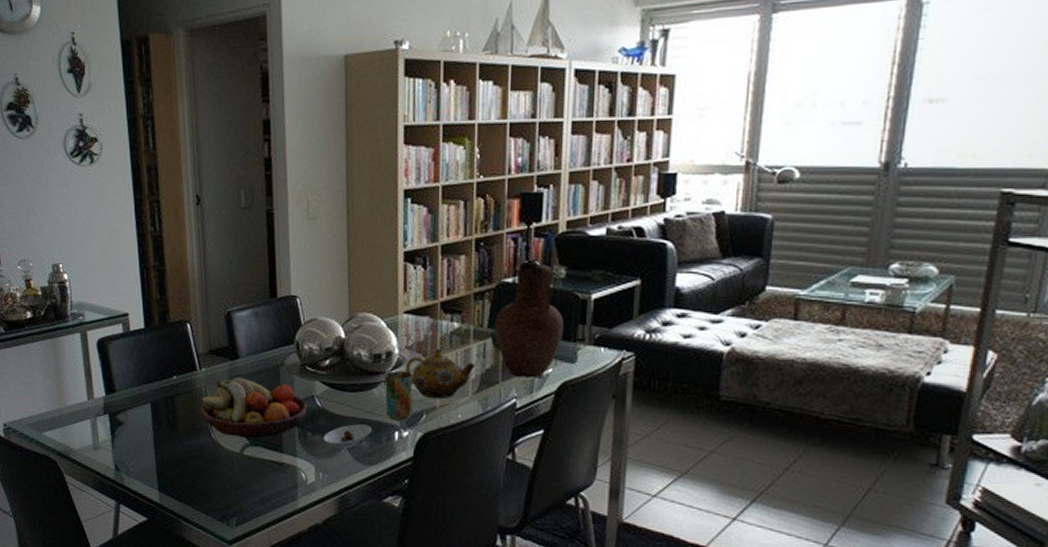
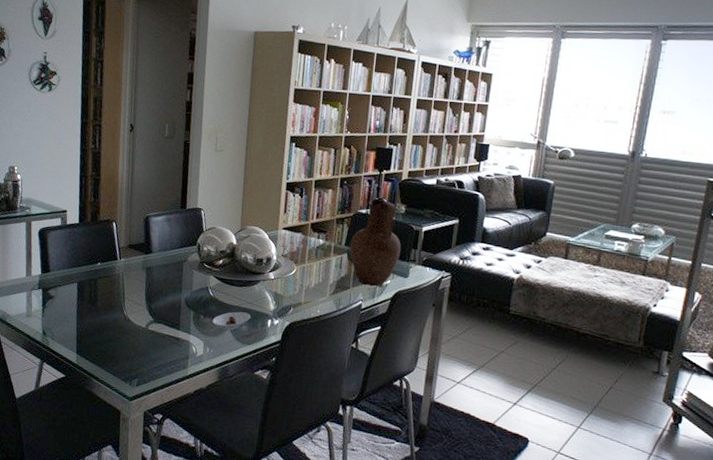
fruit bowl: present [198,377,307,439] -> none [116,267,202,317]
cup: present [385,371,412,420] -> none [262,272,285,312]
teapot: present [405,348,475,400] -> none [280,258,334,298]

